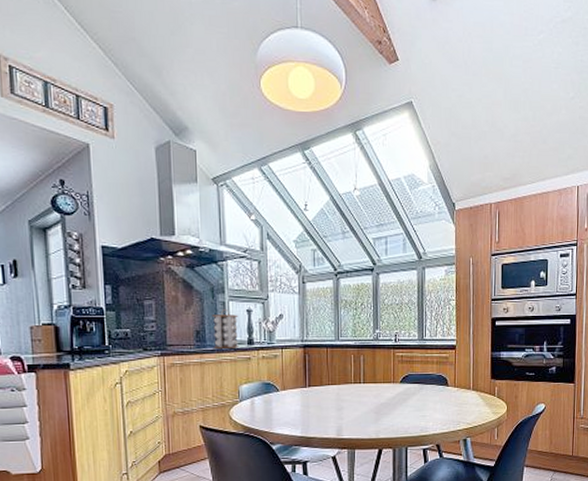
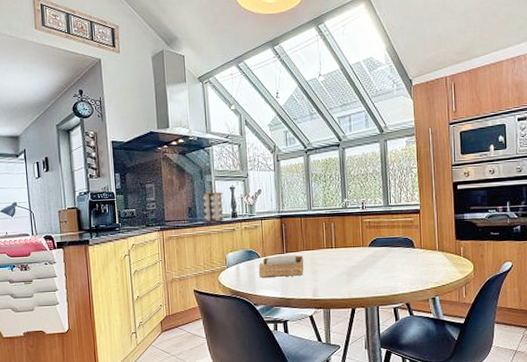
napkin holder: none [276,389,328,413] -> present [258,255,304,278]

